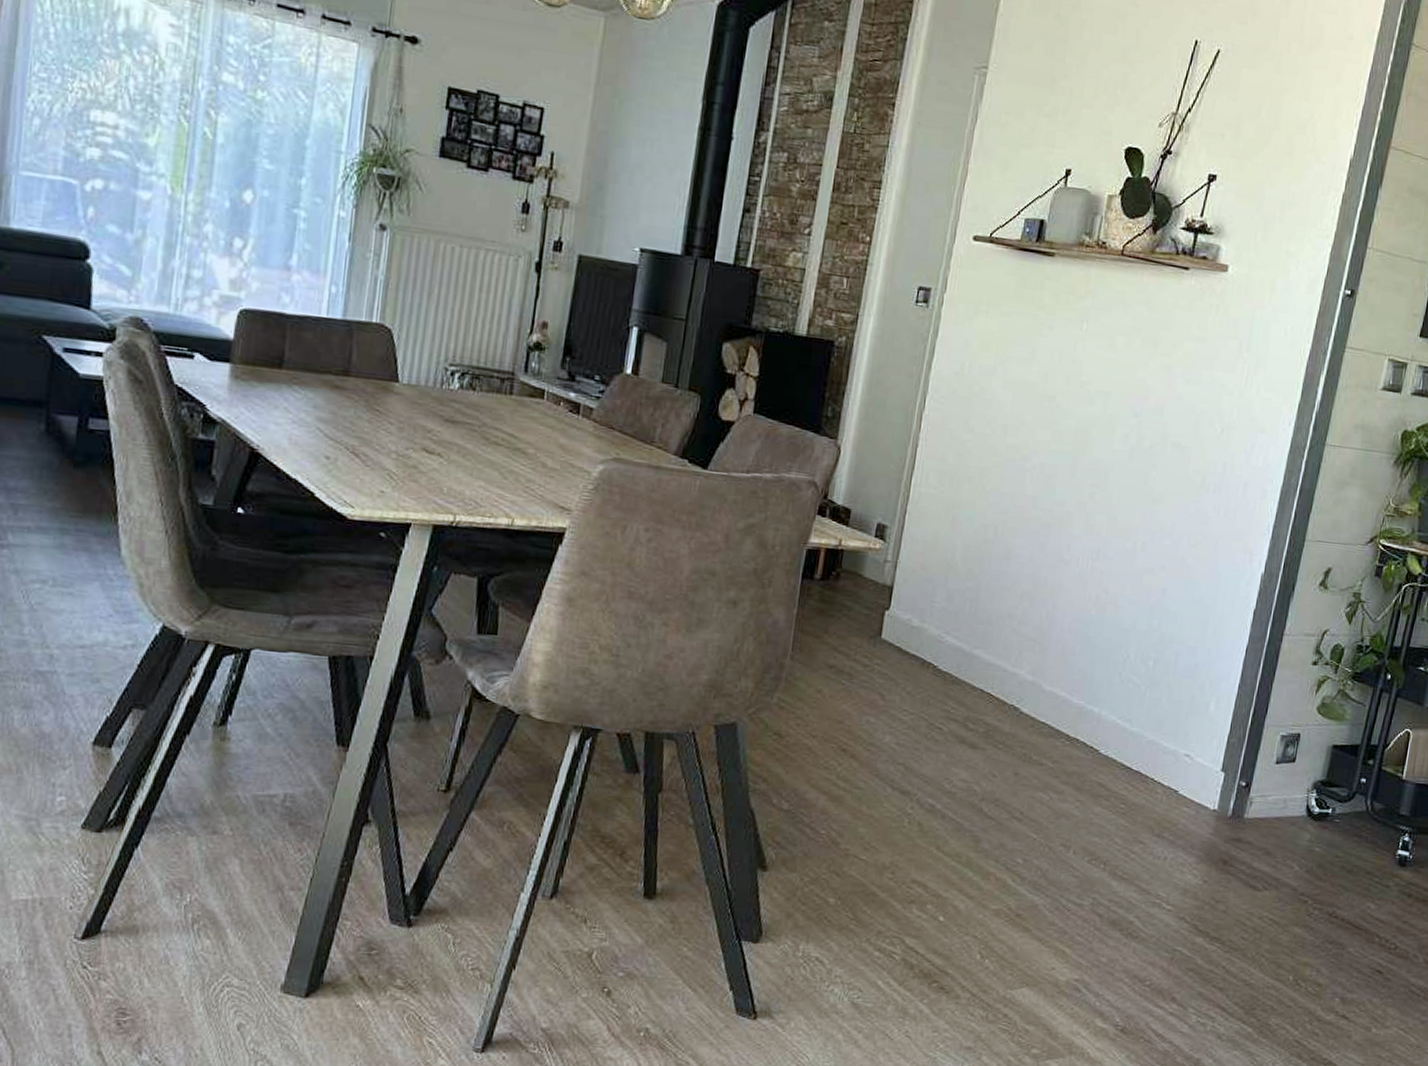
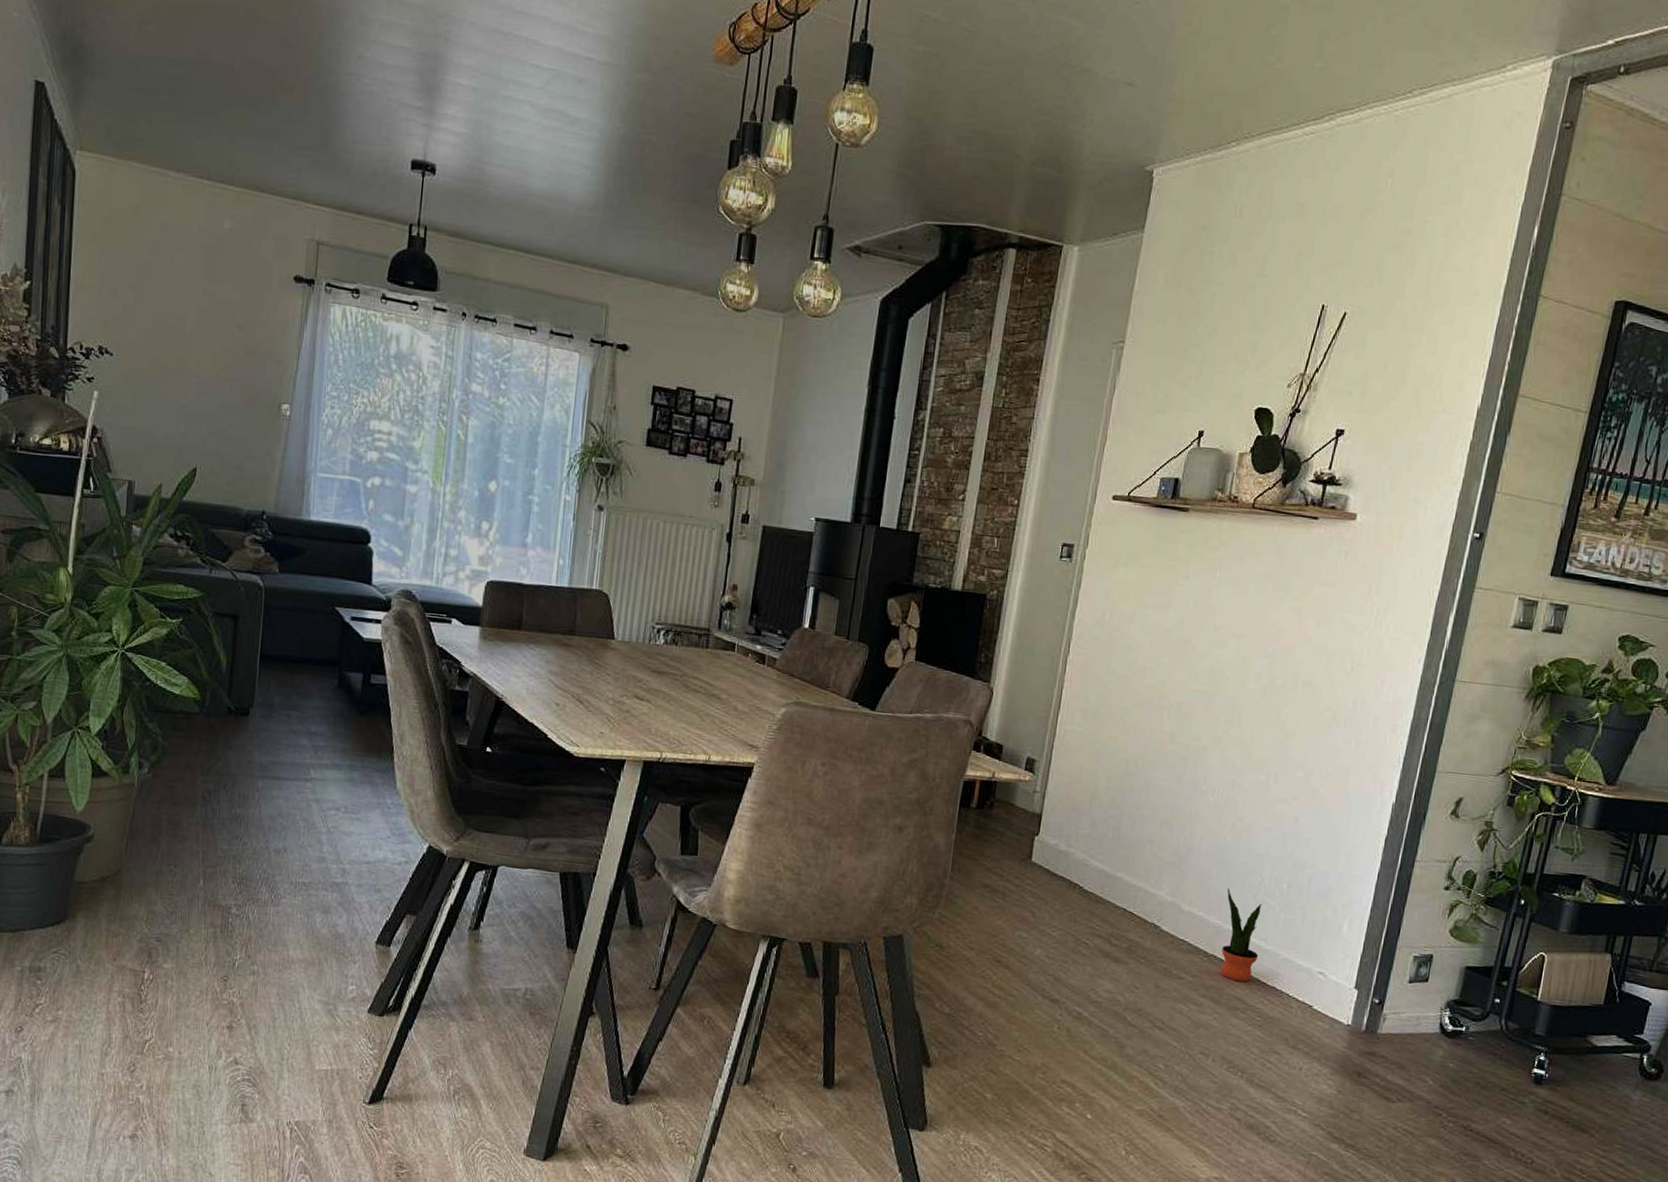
potted plant: none [1083,665,1126,767] -> present [1220,888,1261,982]

